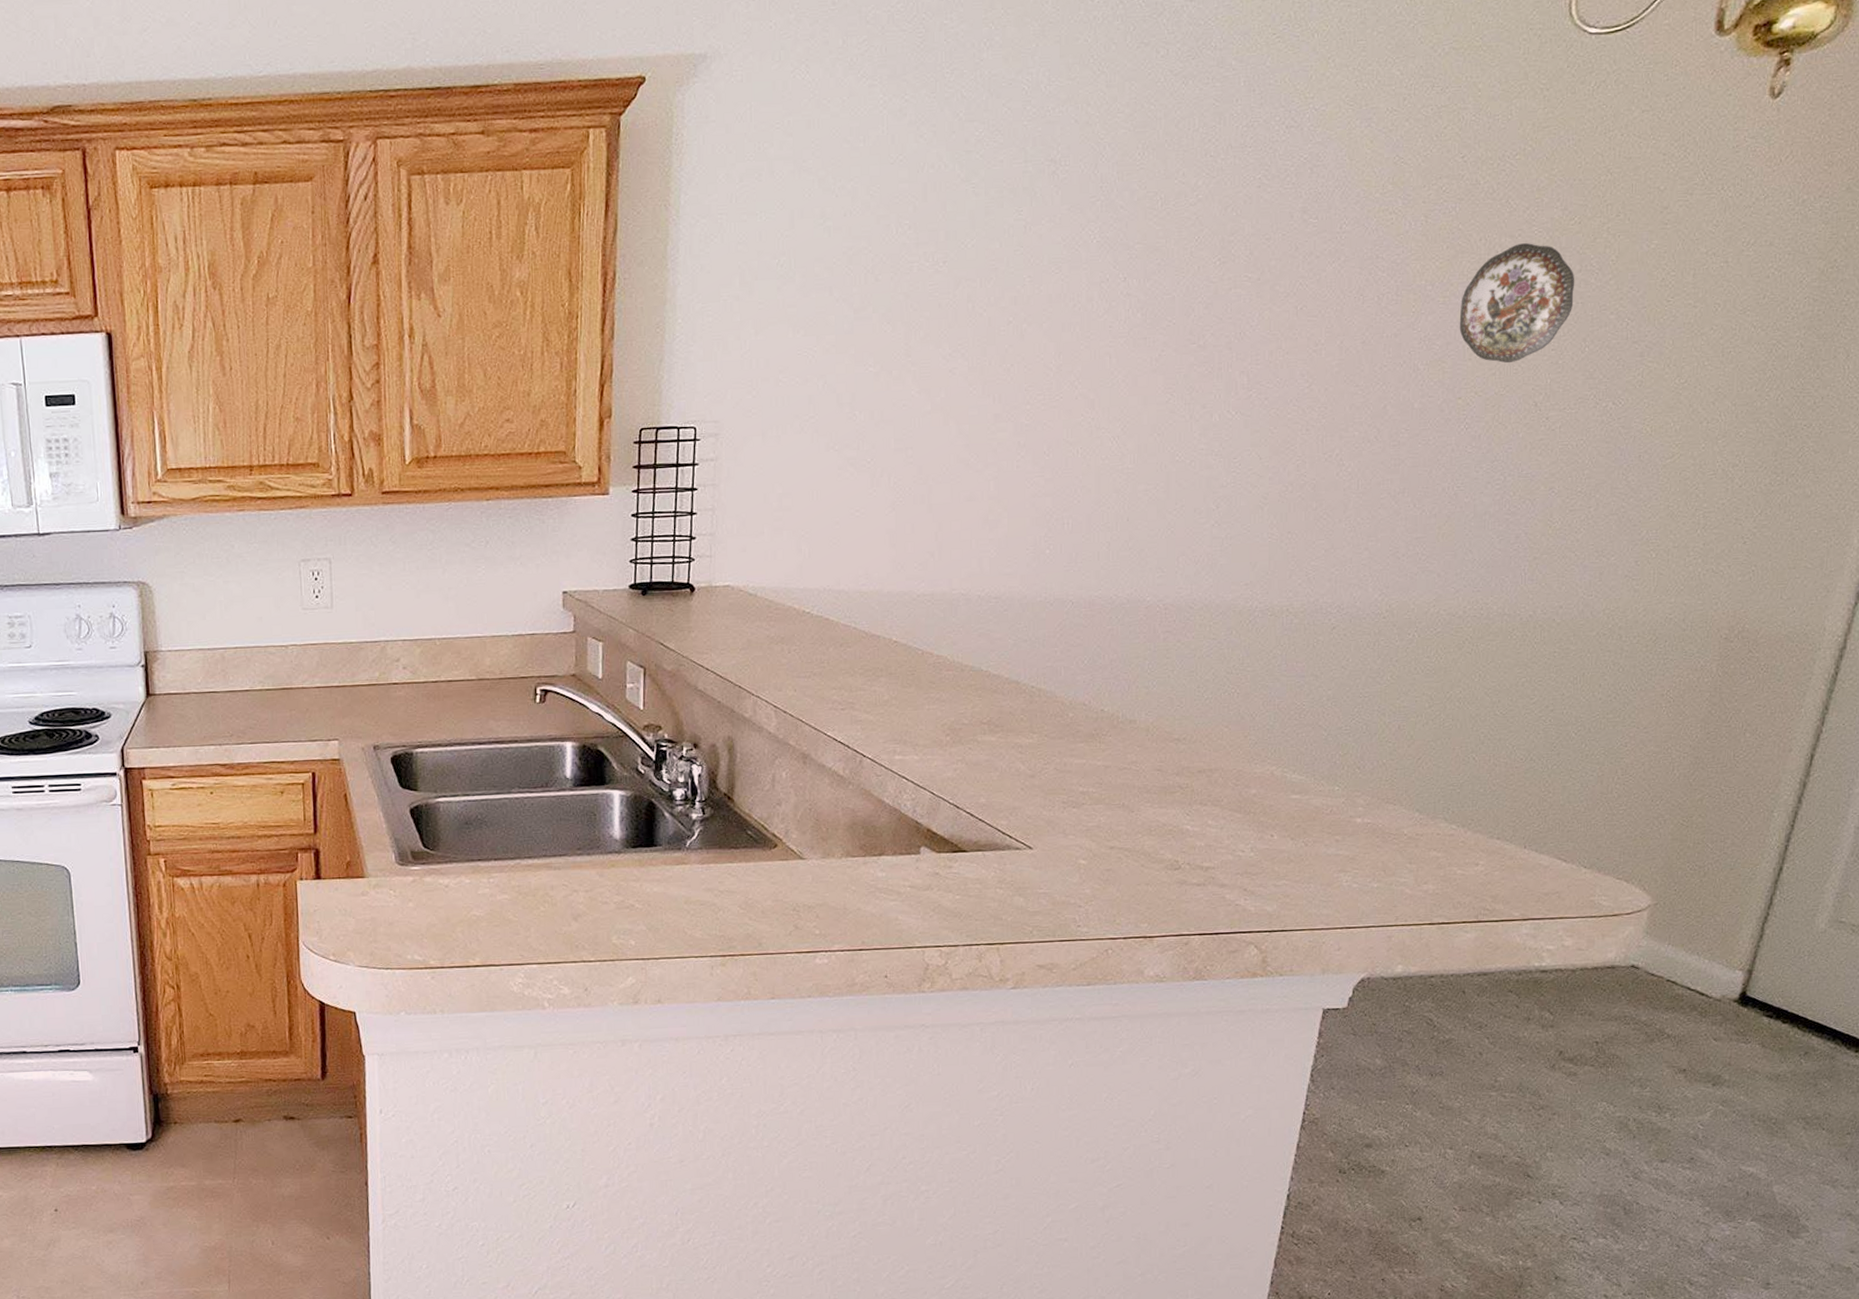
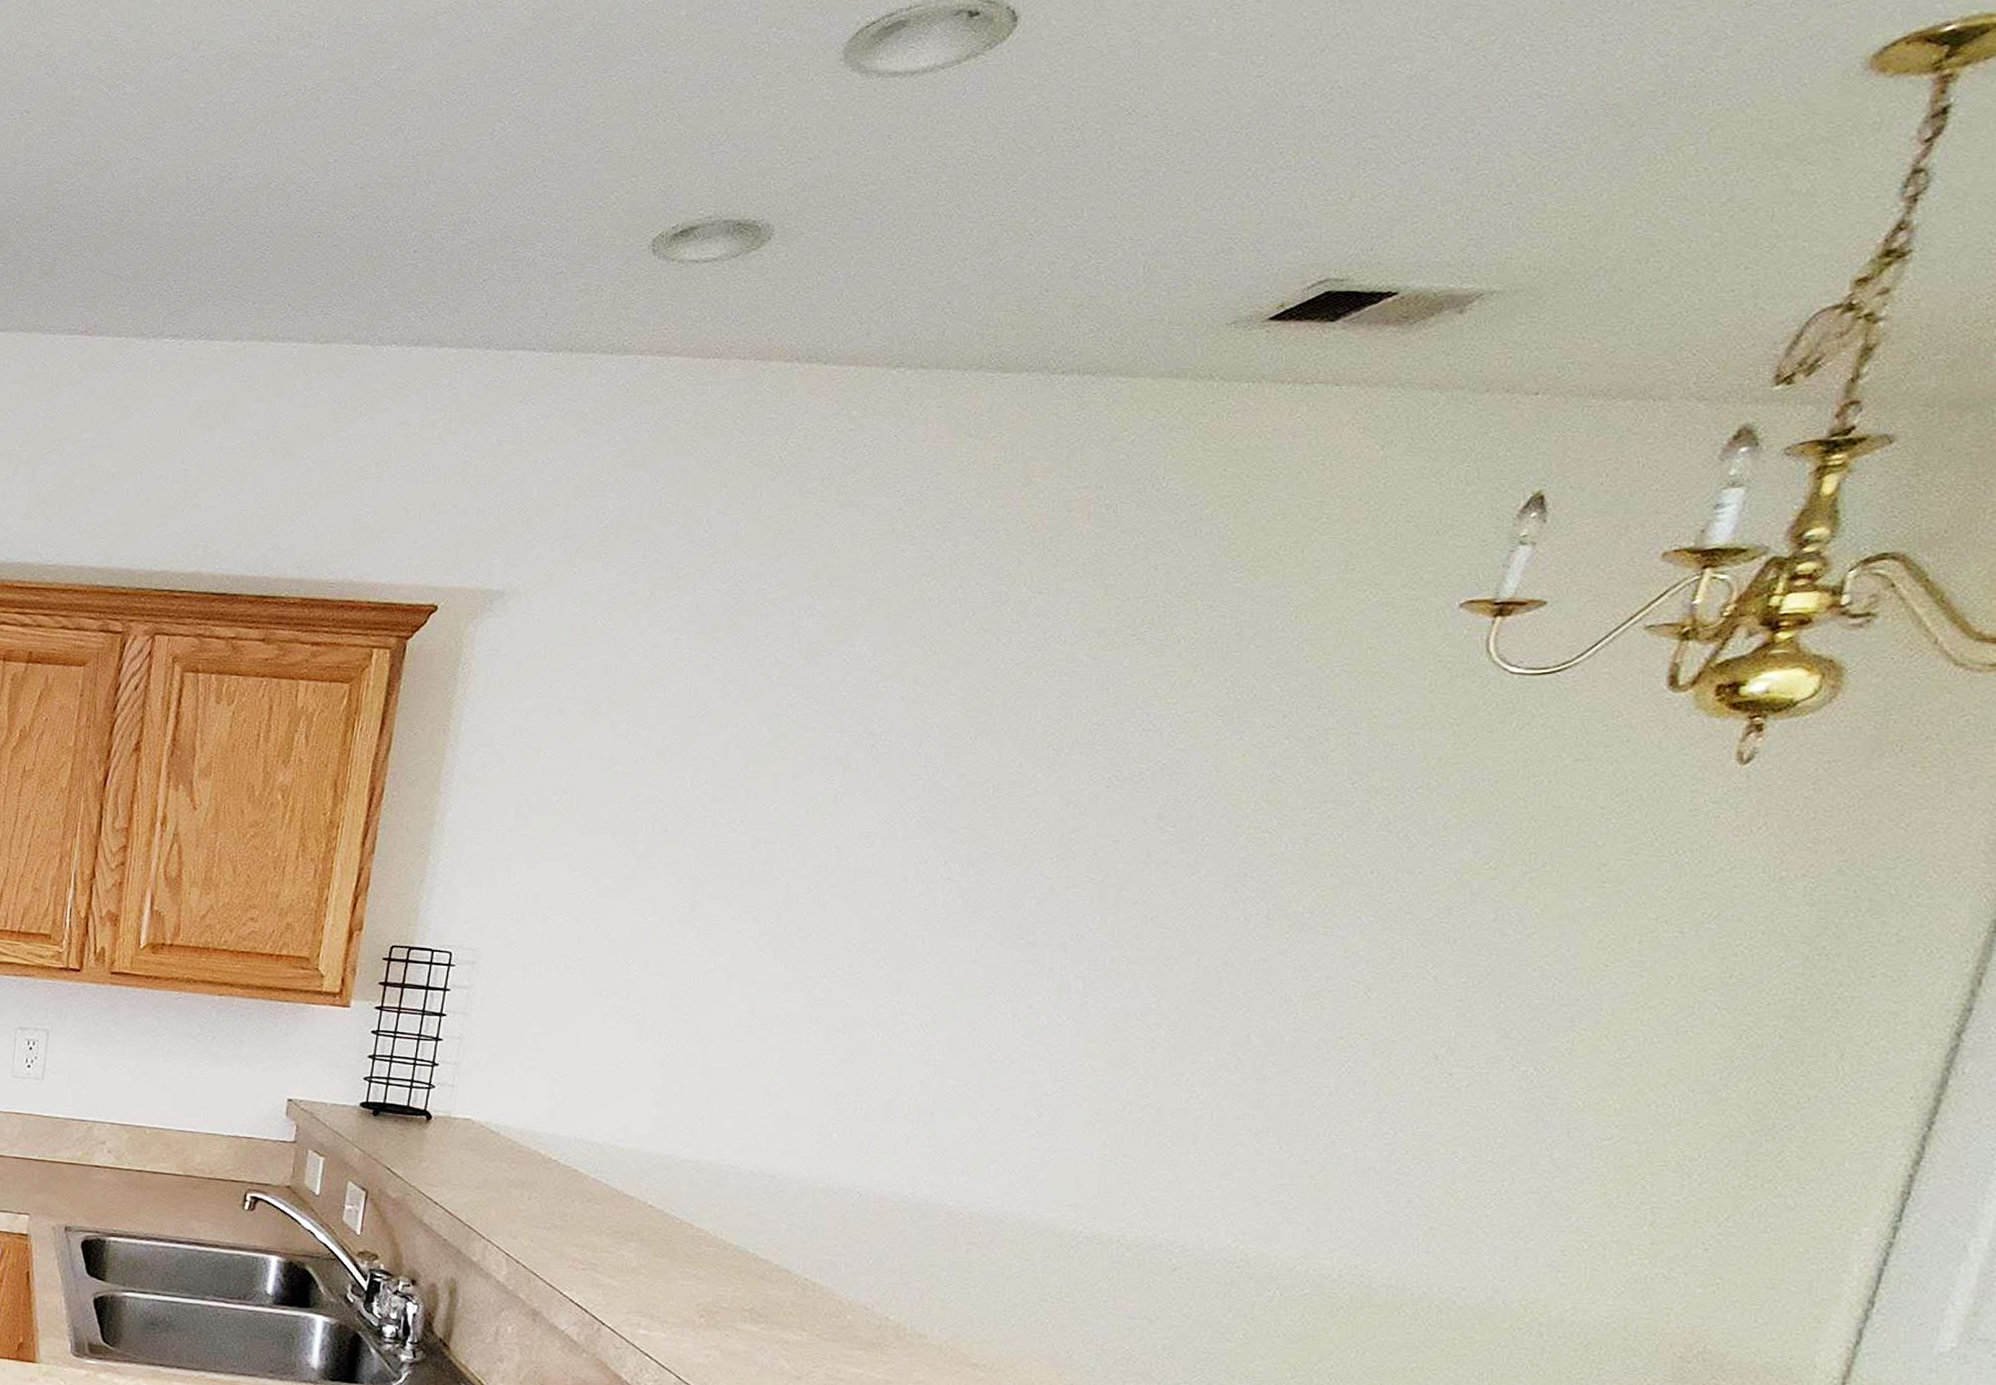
decorative plate: present [1459,243,1575,363] -> none [1343,882,1489,1009]

